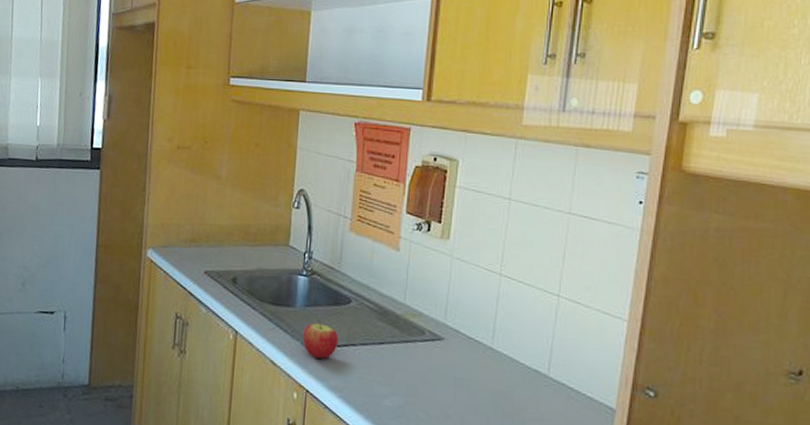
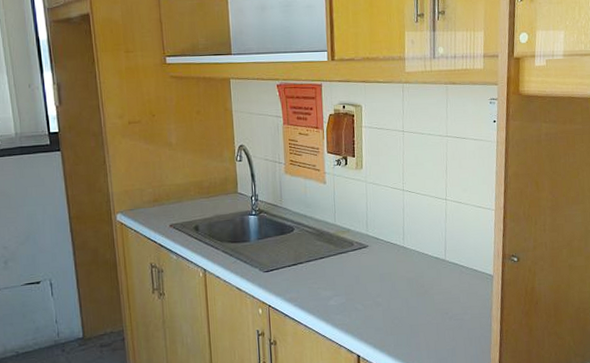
apple: present [302,314,339,359] -> none [259,244,288,279]

